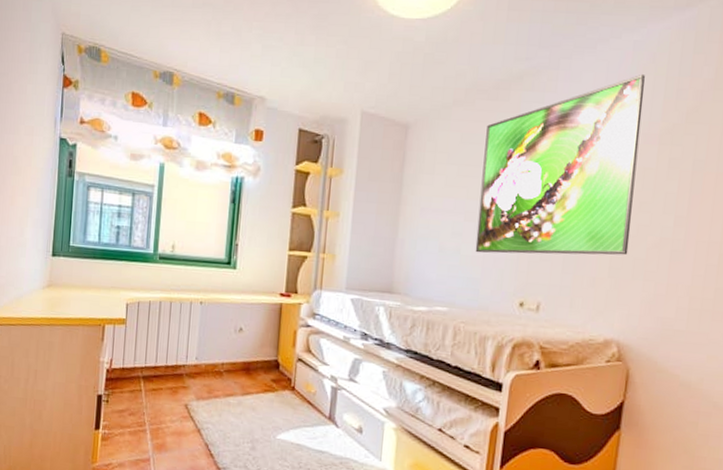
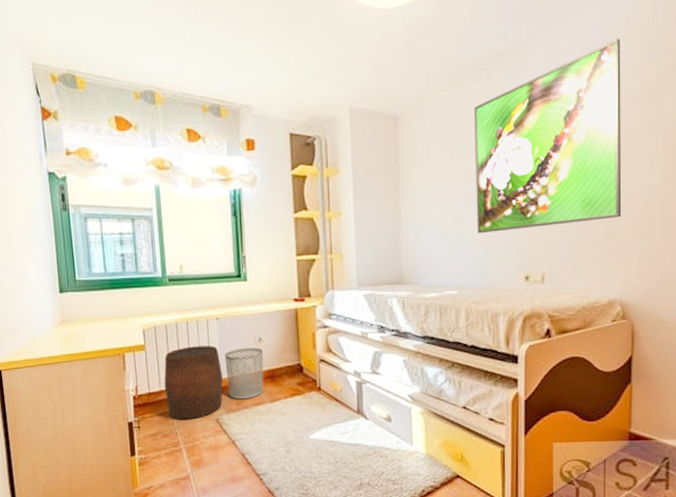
stool: none [138,326,199,402] -> present [164,345,223,420]
waste bin: none [201,335,242,389] -> present [224,348,264,400]

